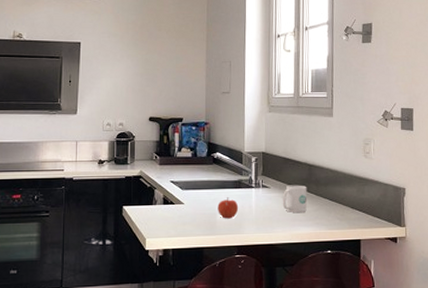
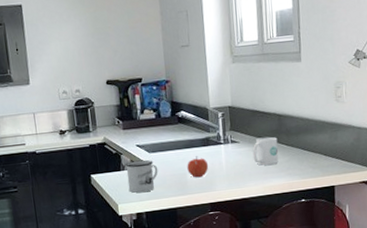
mug: none [158,196,189,228] -> present [125,159,158,193]

